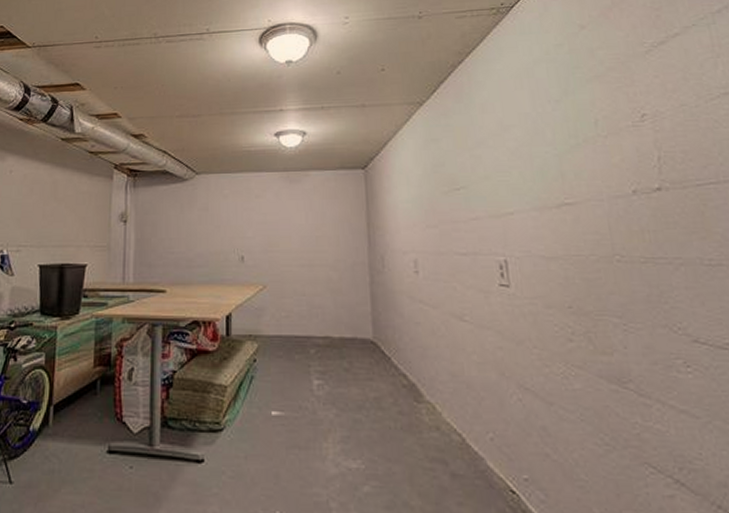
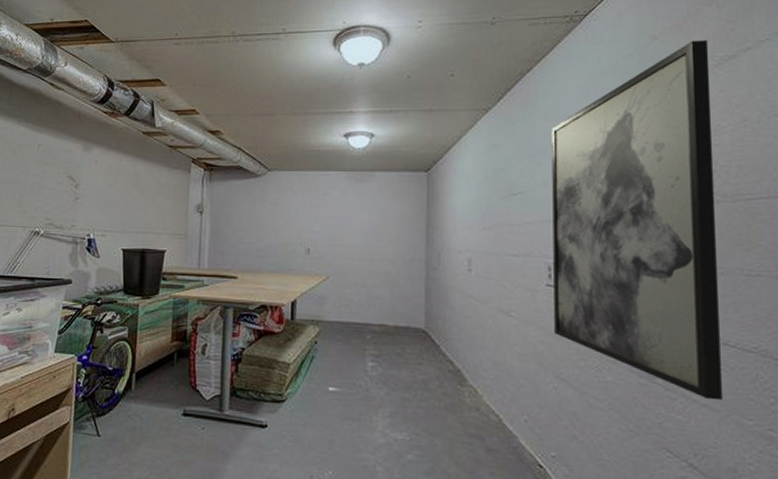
wall art: none [488,27,701,405] -> present [551,40,722,401]

